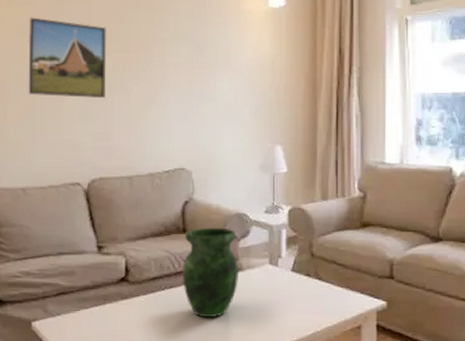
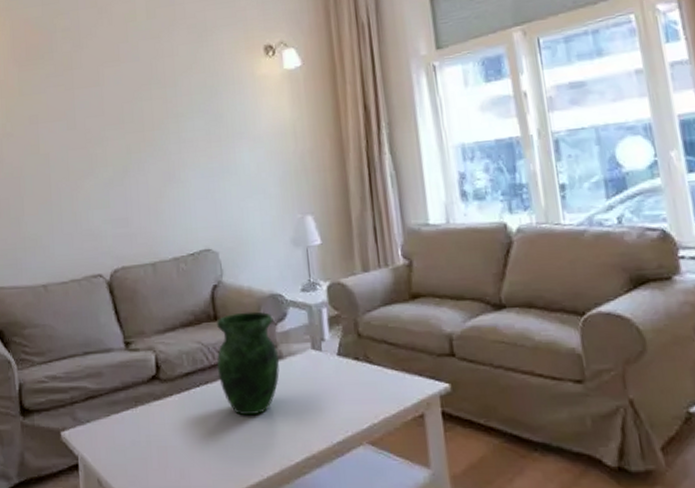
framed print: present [28,17,106,99] -> none [41,106,122,186]

